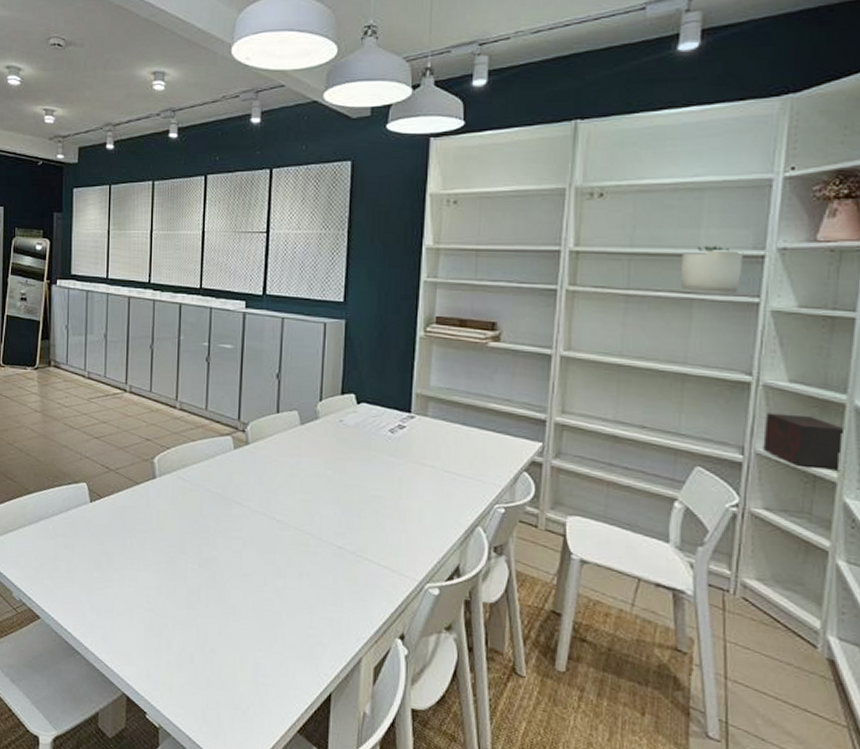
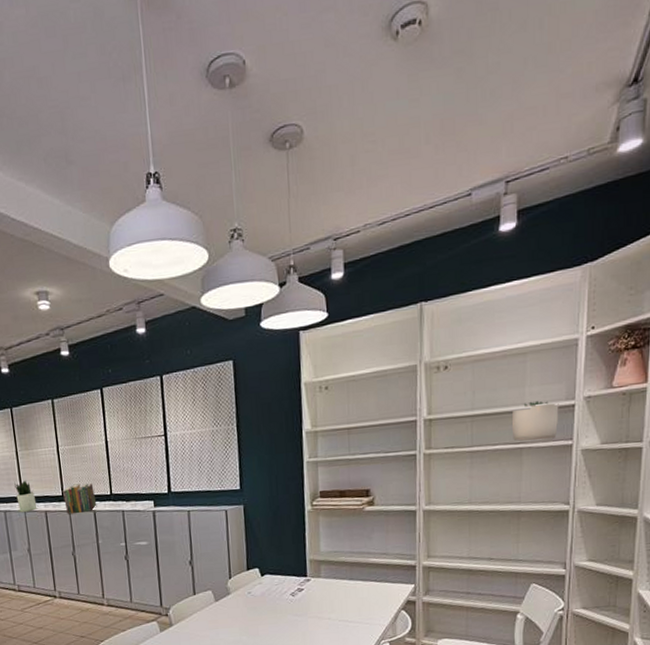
planter: none [101,261,123,296] -> present [14,480,39,513]
books: none [150,272,184,304] -> present [63,483,97,515]
decorative box: present [763,412,845,471] -> none [579,530,637,571]

